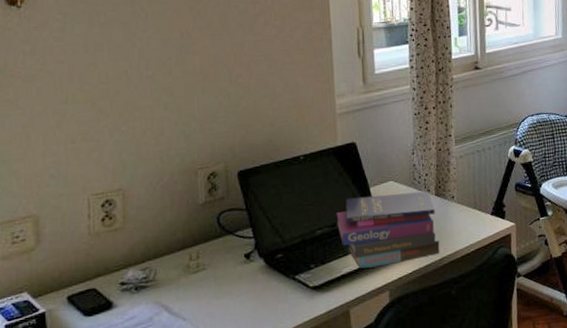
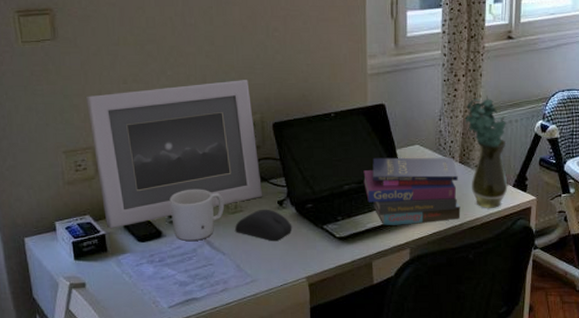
picture frame: none [26,129,228,305] -> present [85,80,263,229]
mug: none [122,249,184,310] -> present [169,189,224,242]
computer mouse: none [197,264,261,299] -> present [235,209,292,241]
vase: none [439,125,486,240] -> present [466,95,508,209]

